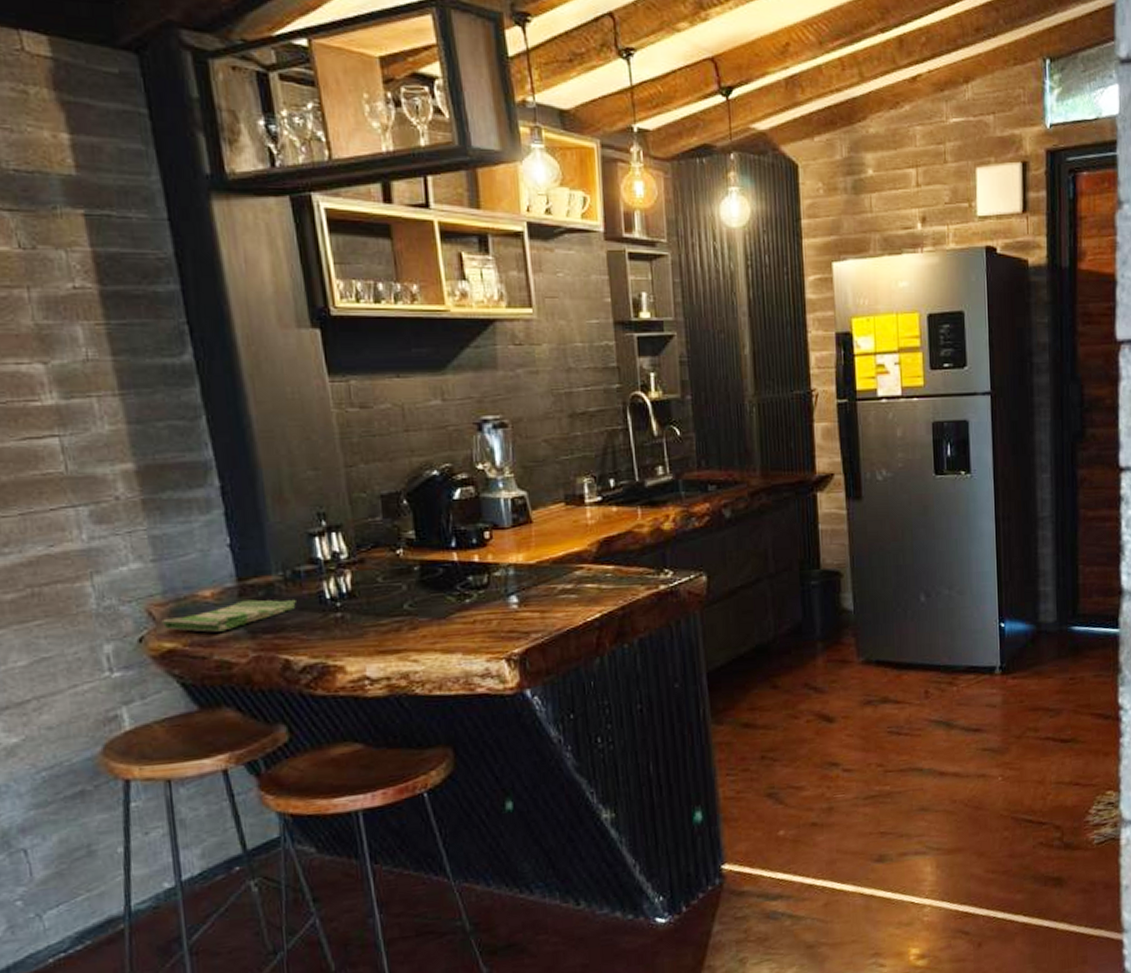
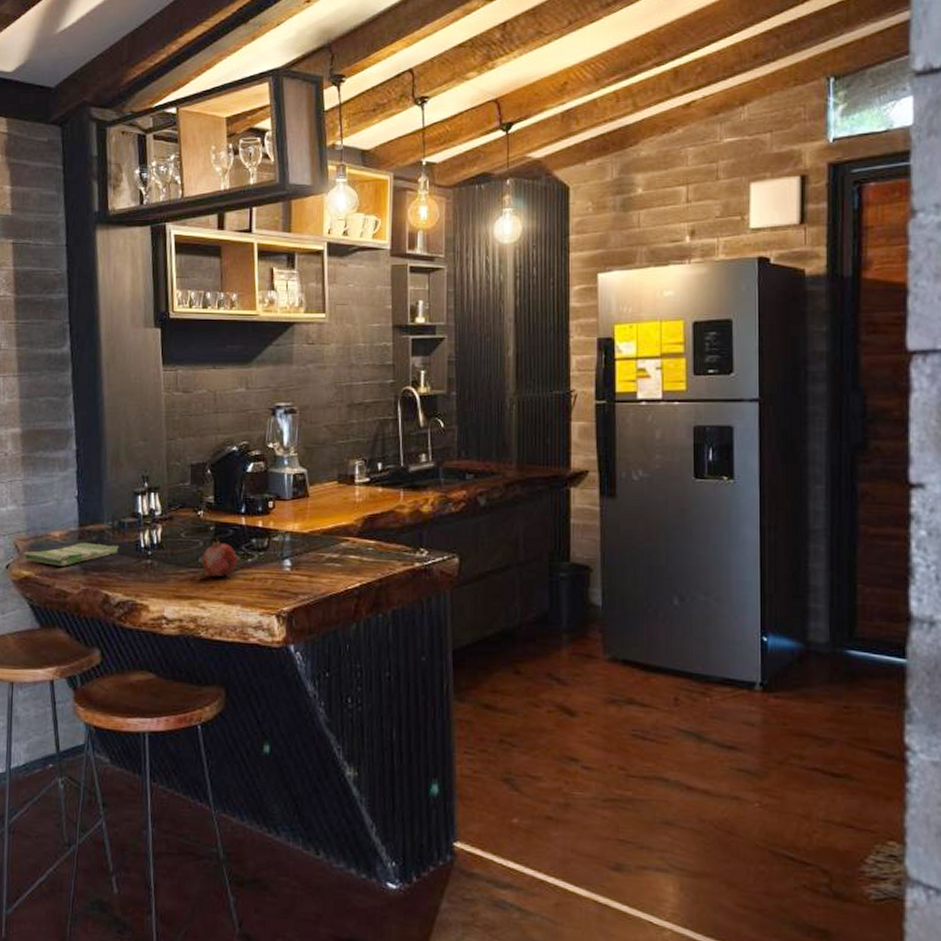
fruit: none [407,578,454,625] -> present [201,537,238,578]

